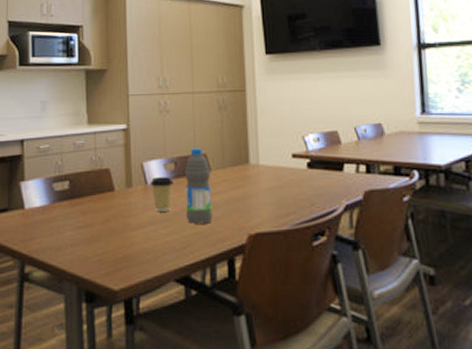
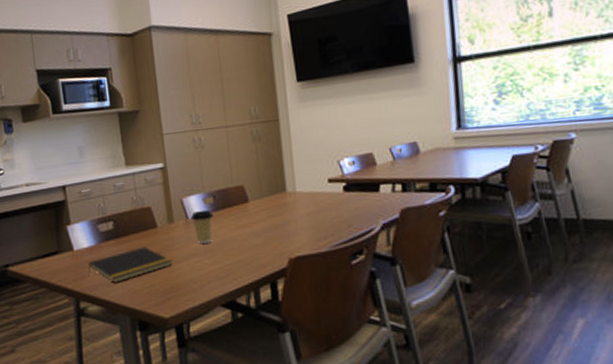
notepad: none [37,210,127,247] -> present [88,246,173,283]
water bottle: present [184,148,213,224] -> none [223,180,254,253]

